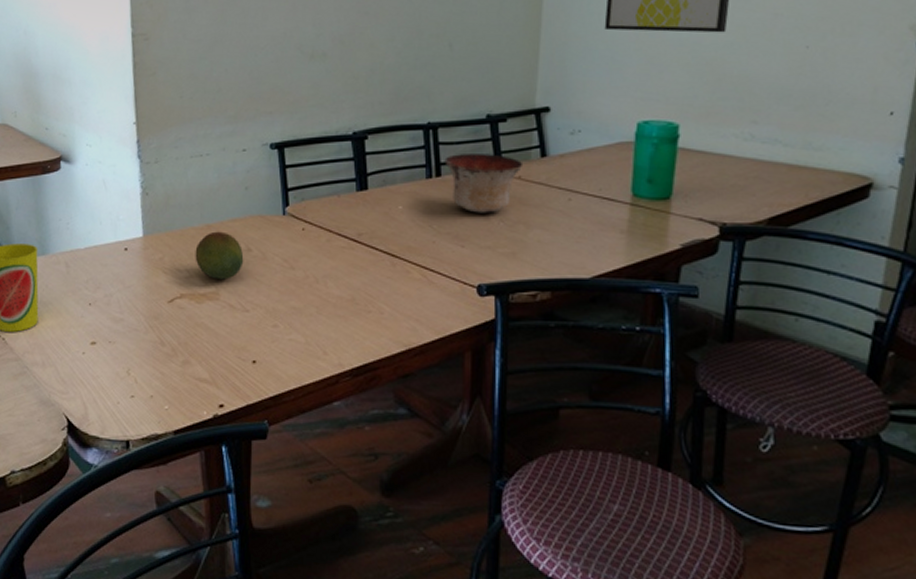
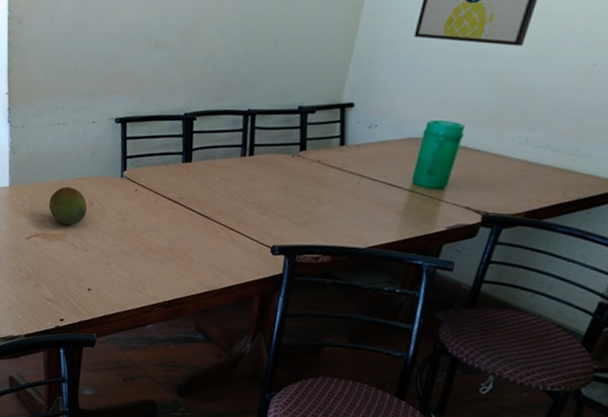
bowl: present [444,154,524,213] -> none [258,138,324,189]

